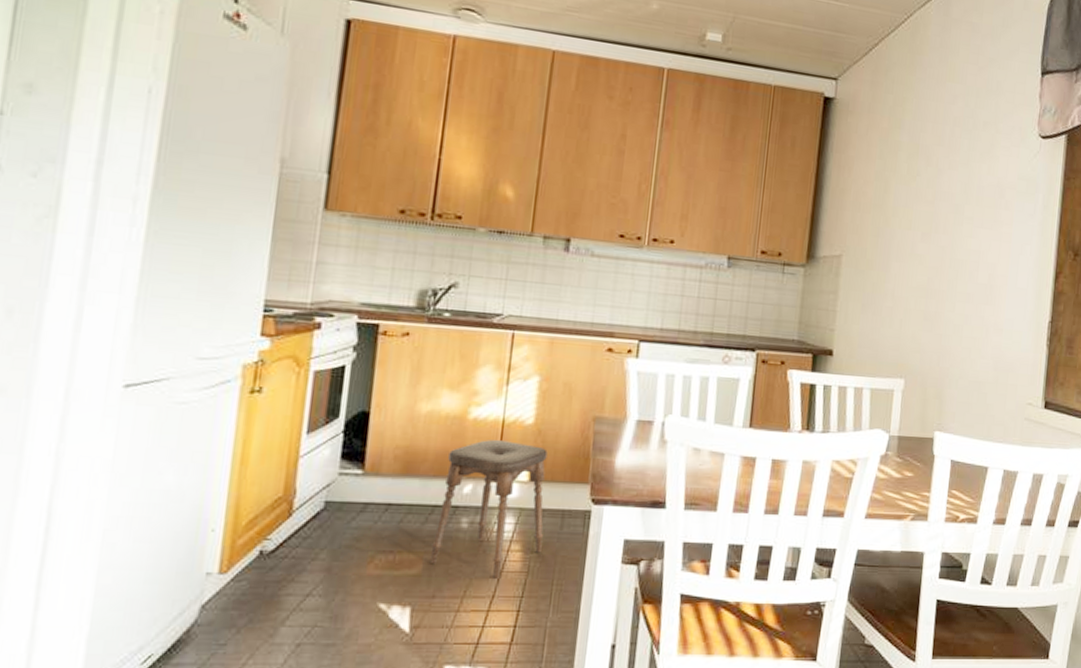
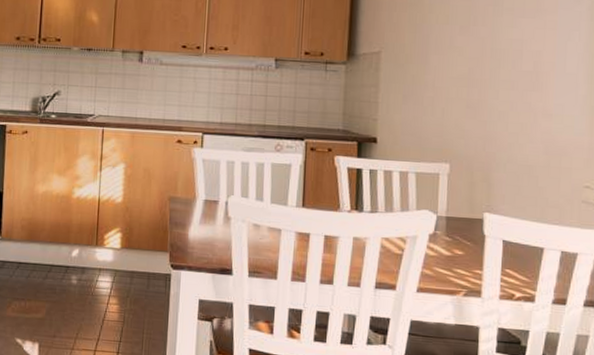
stool: present [429,440,548,579] -> none [50,214,134,326]

